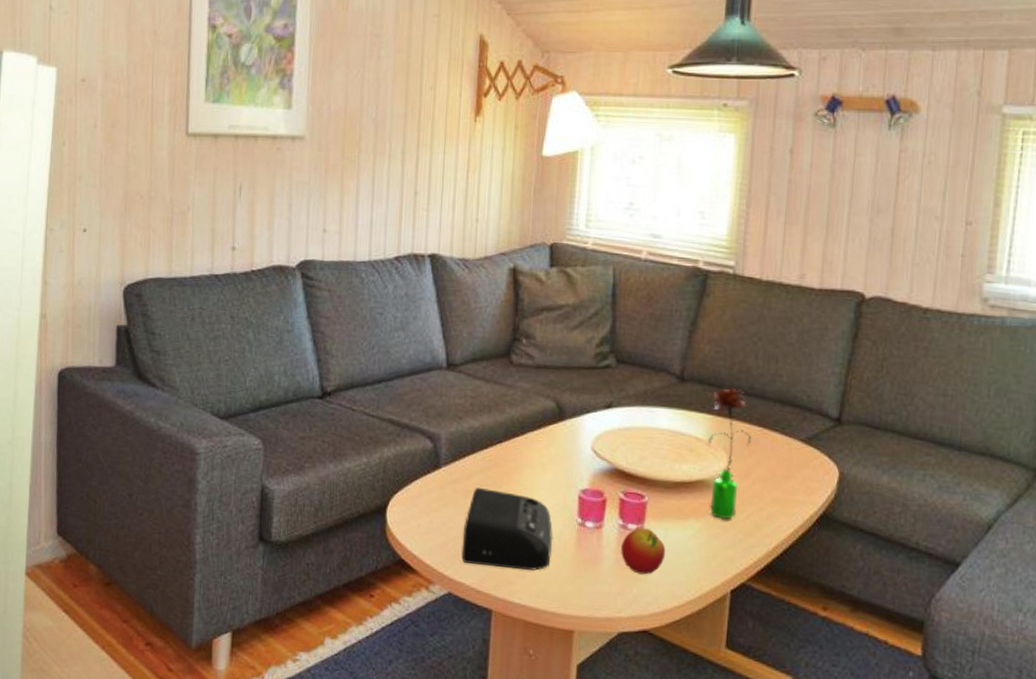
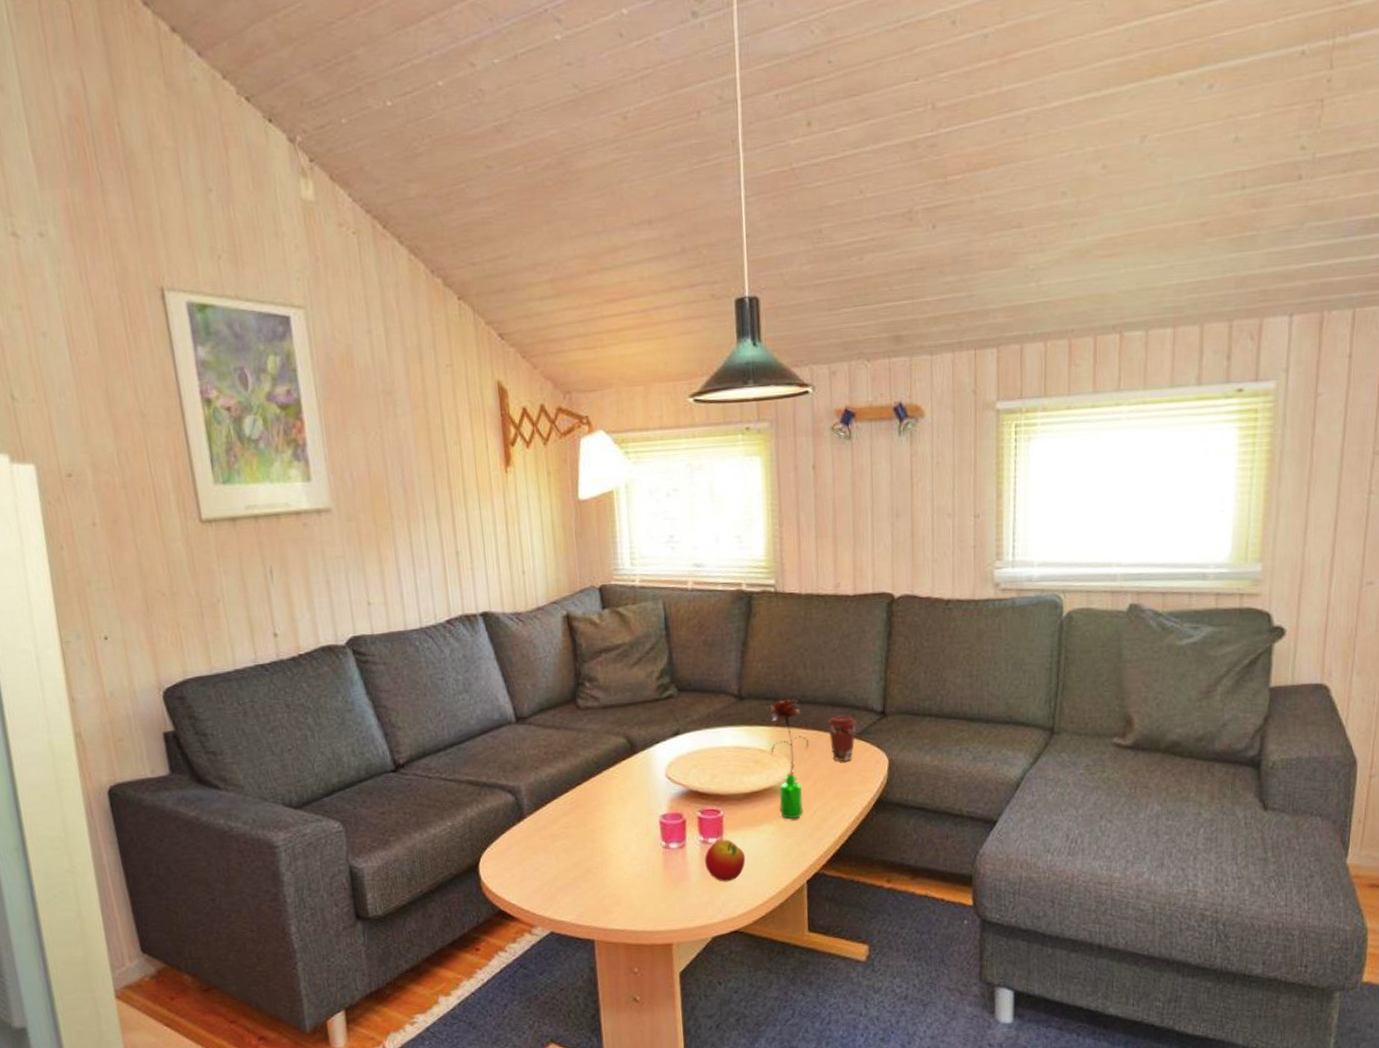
alarm clock: present [461,488,553,571] -> none [556,829,643,902]
coffee cup: none [774,415,808,467] -> present [827,715,857,762]

